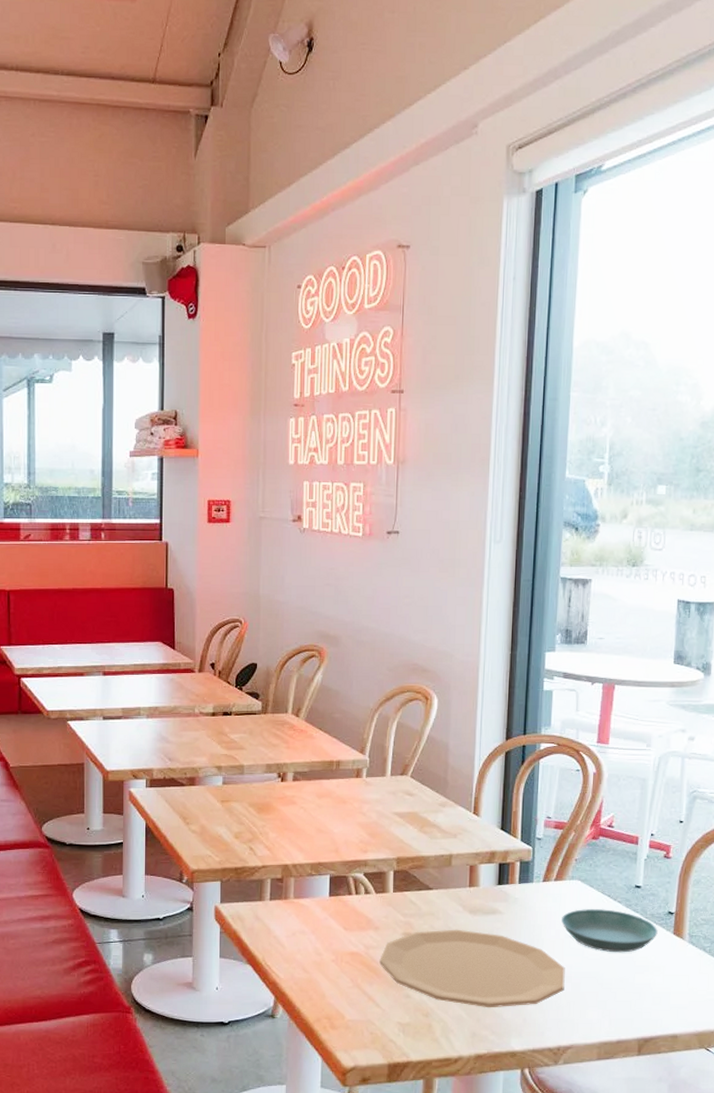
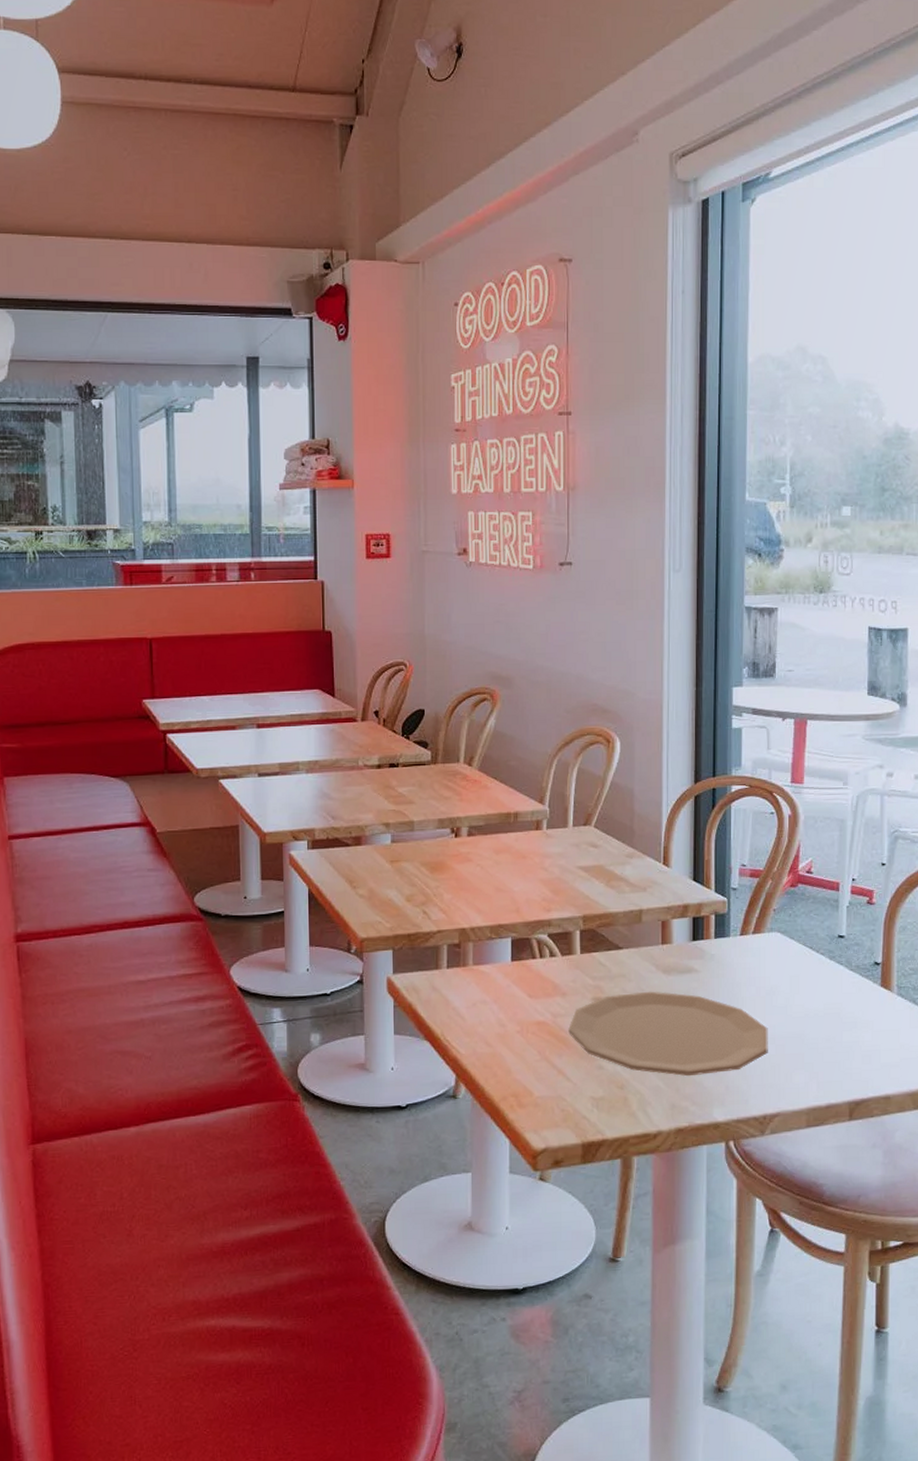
saucer: present [561,909,658,953] -> none [762,962,864,1010]

